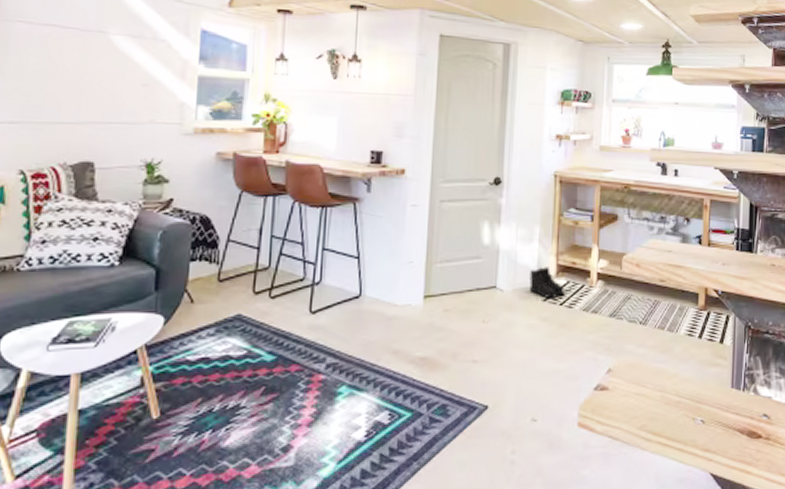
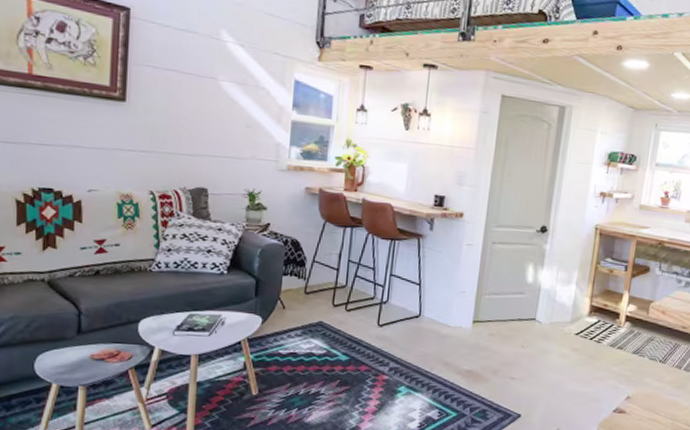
boots: present [529,267,565,298] -> none [564,306,595,333]

